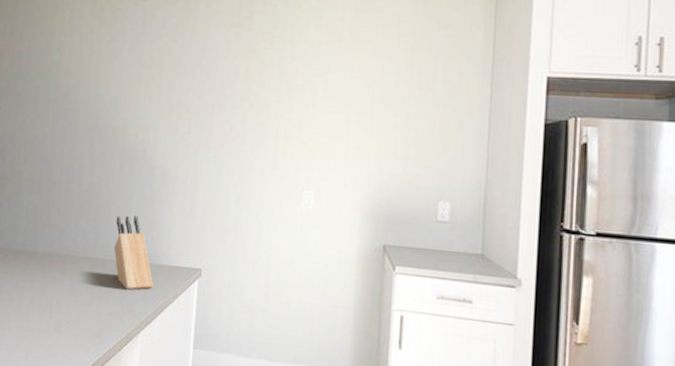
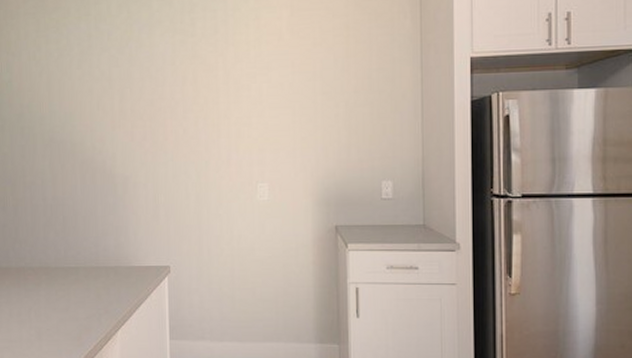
knife block: present [113,215,153,290] -> none [83,223,126,293]

